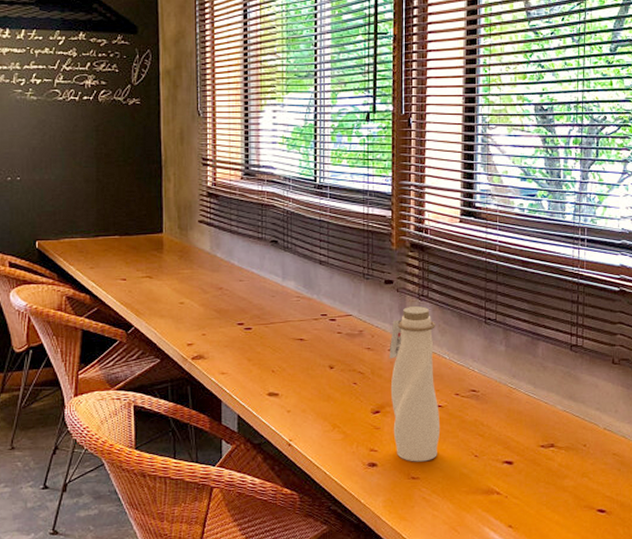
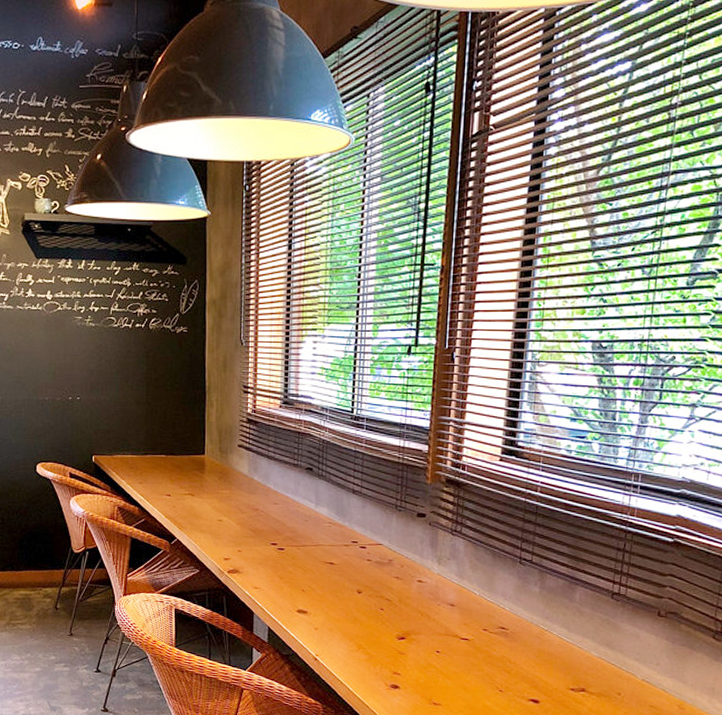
water bottle: present [389,306,440,462] -> none [417,541,468,690]

